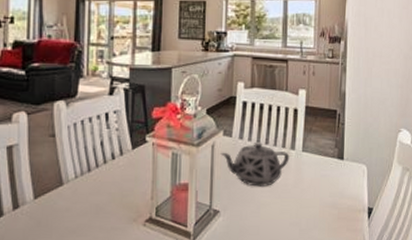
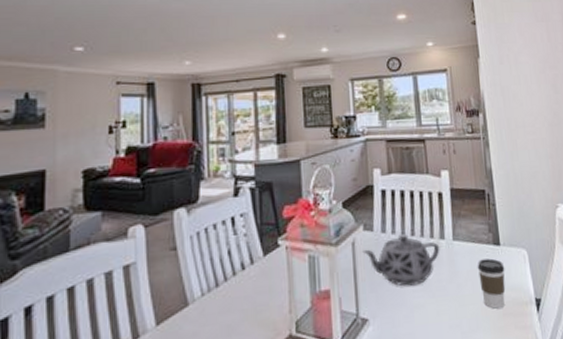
coffee cup: none [320,170,345,213] -> present [477,258,506,309]

